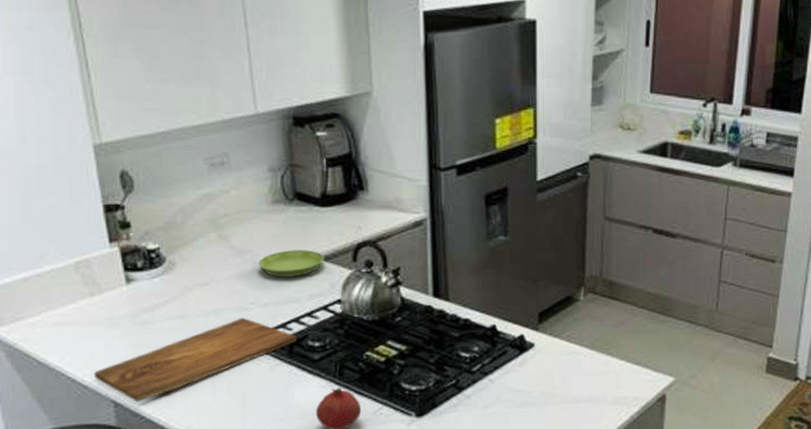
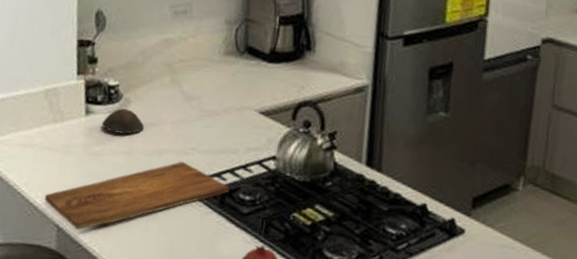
bowl: none [147,272,195,298] -> present [102,108,144,134]
saucer: present [259,250,324,277] -> none [204,101,266,128]

